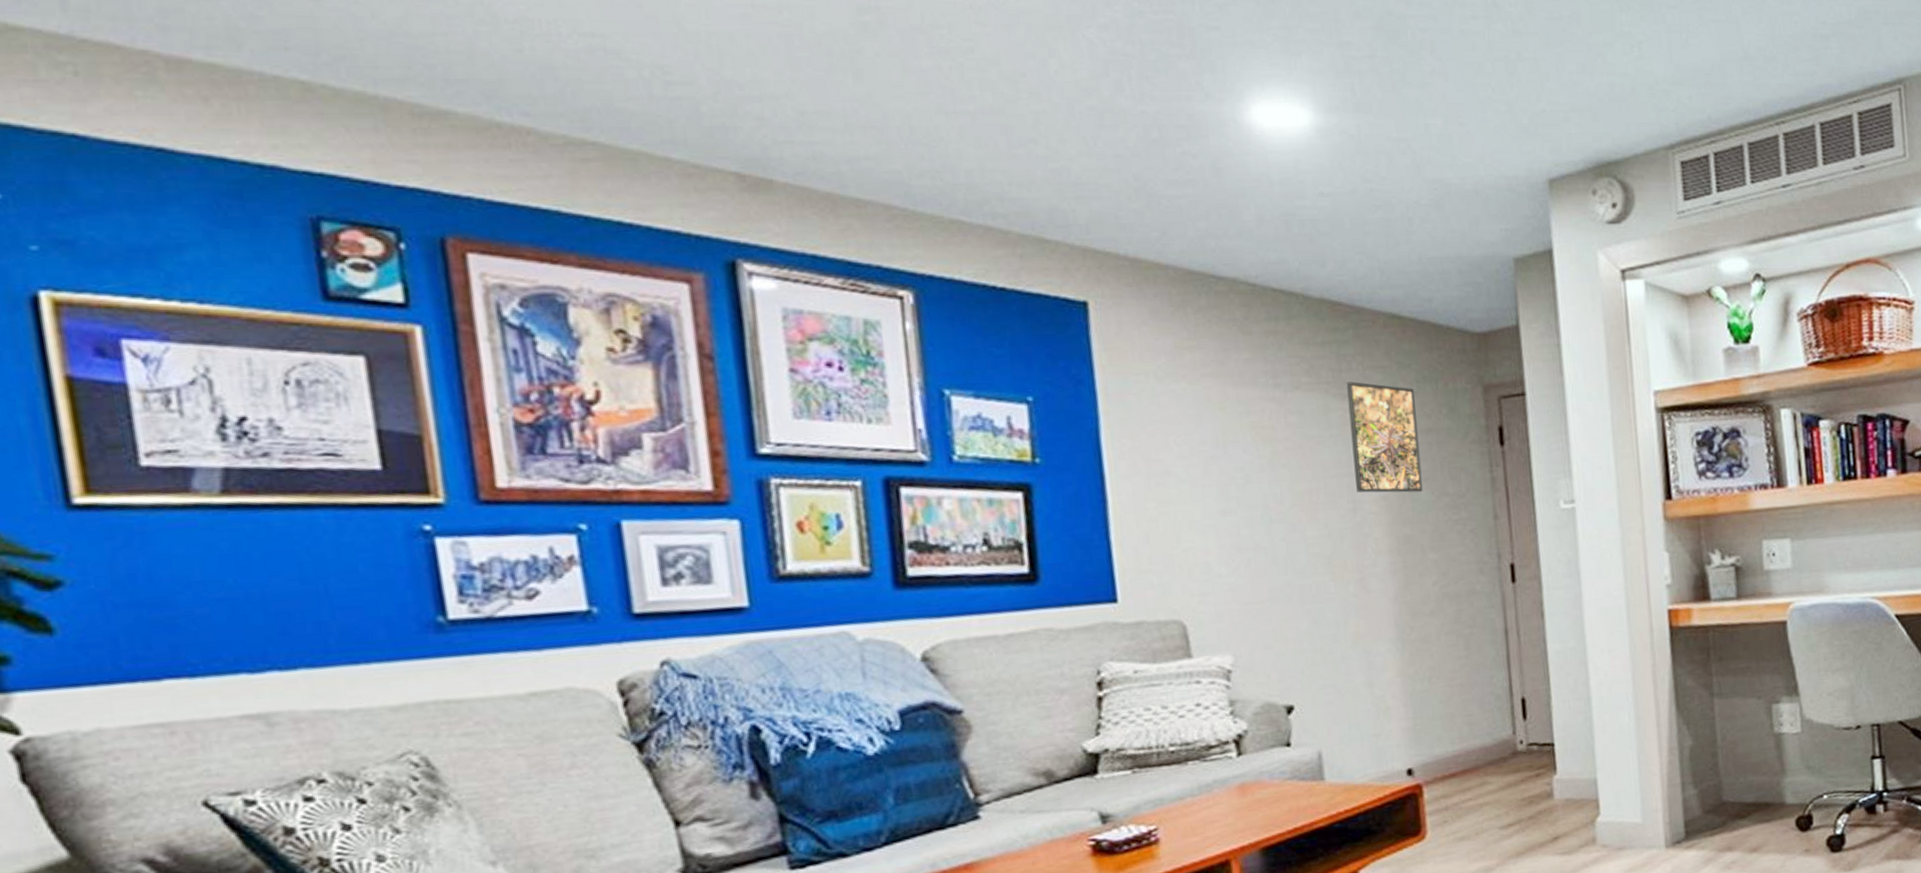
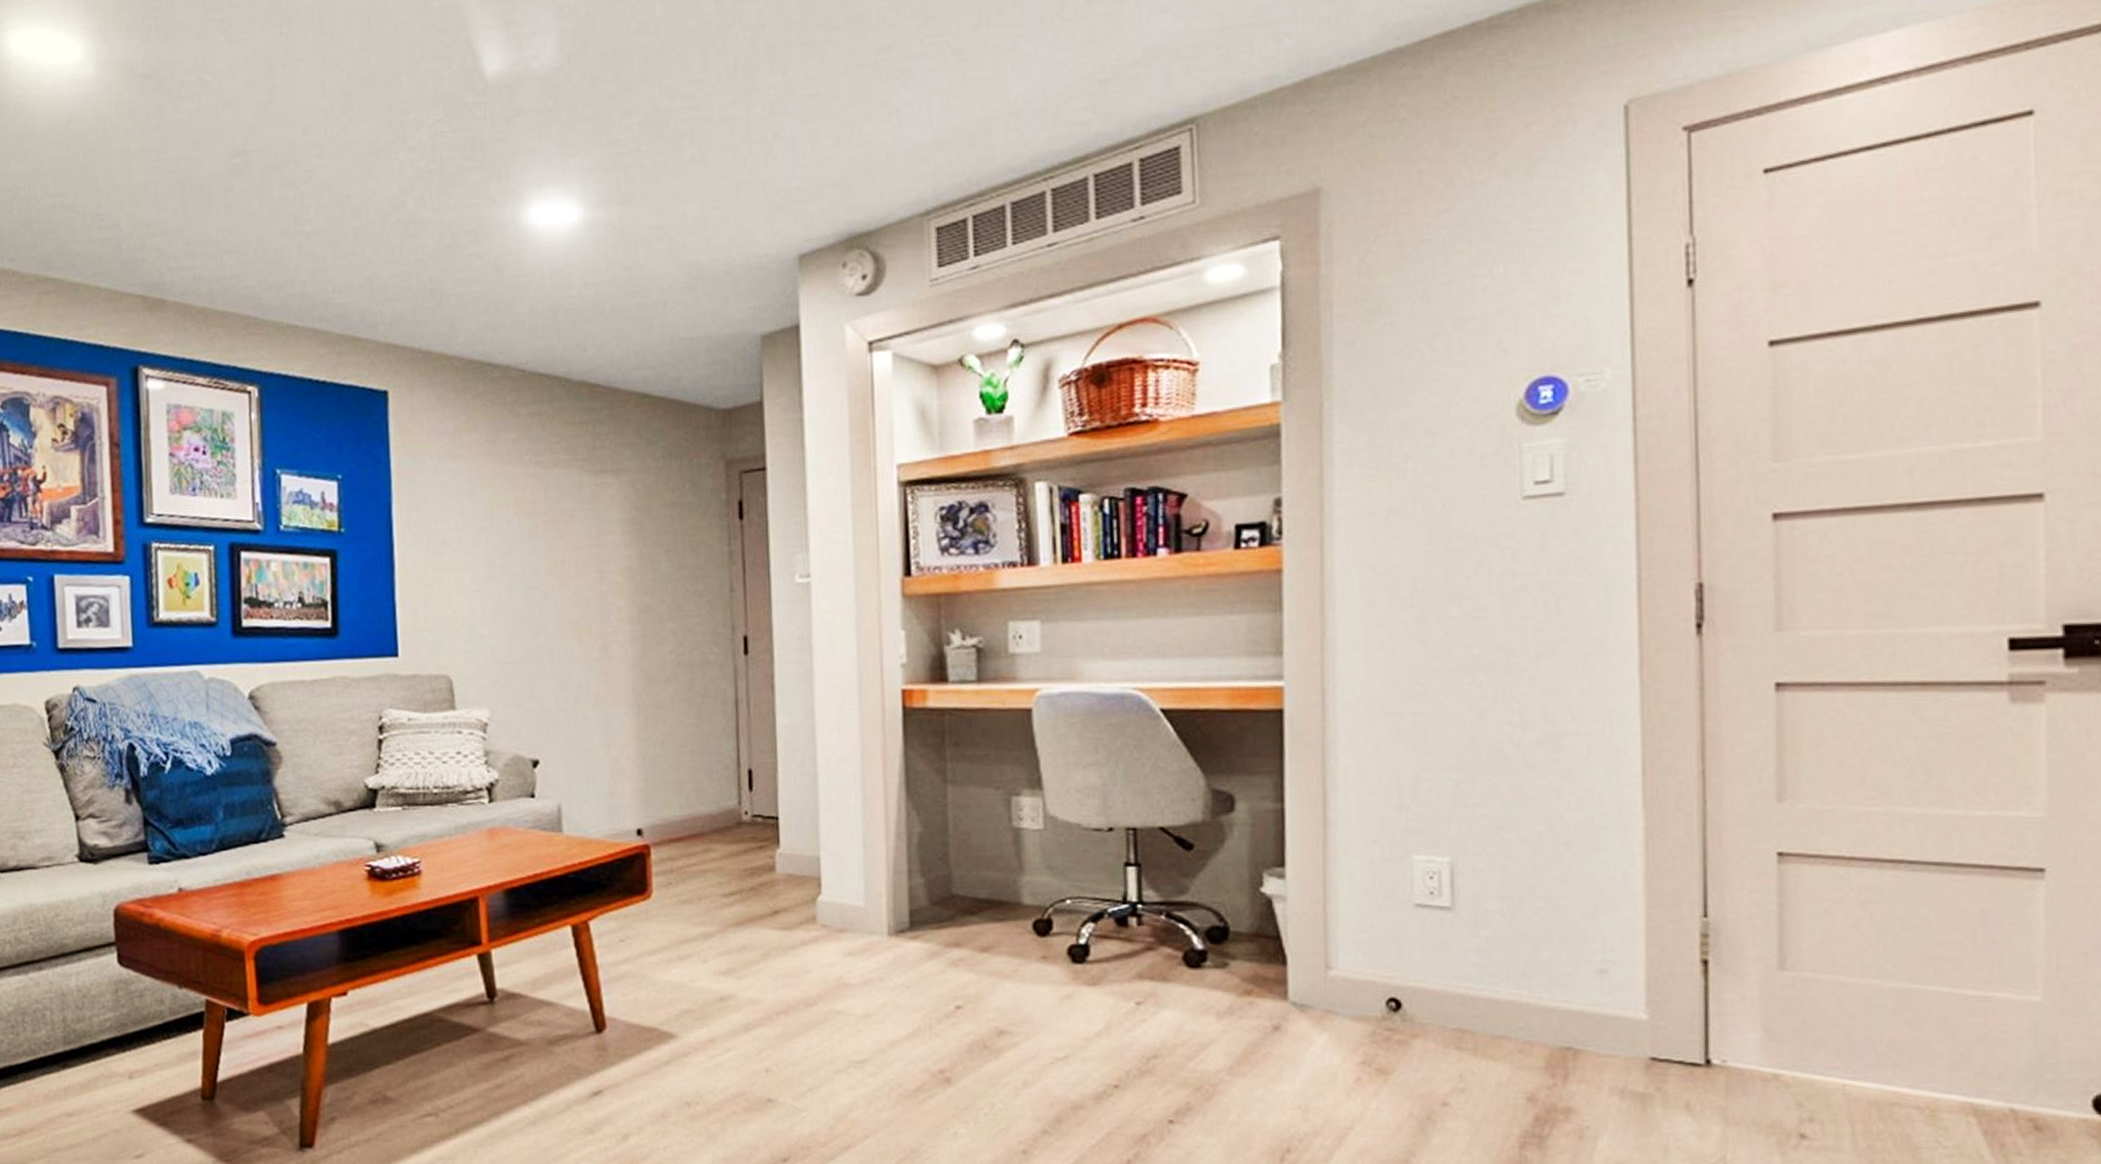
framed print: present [1346,381,1423,493] -> none [599,458,665,564]

